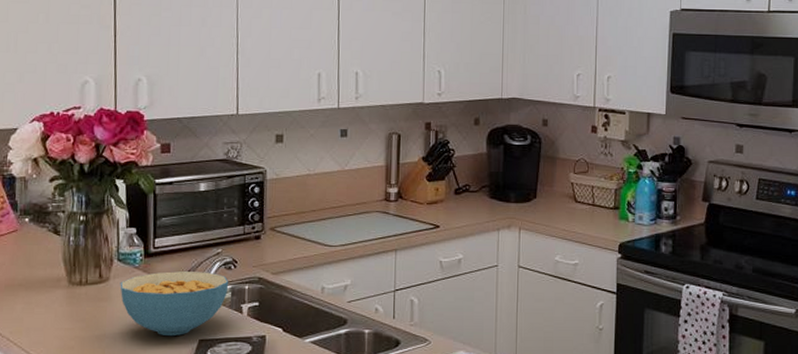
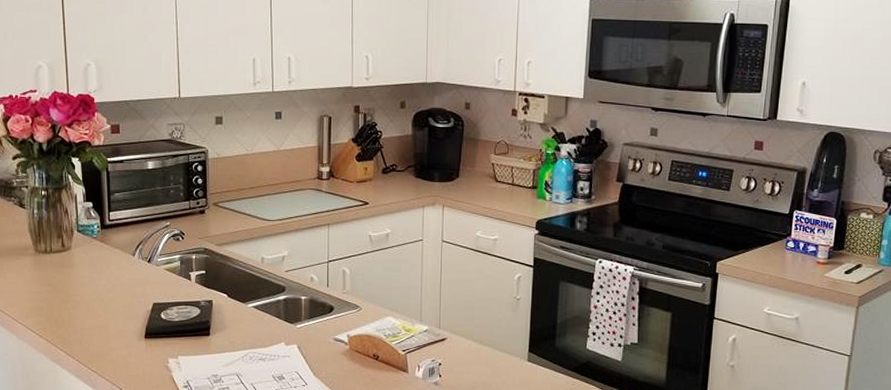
cereal bowl: present [120,271,229,335] -> none [80,242,178,299]

